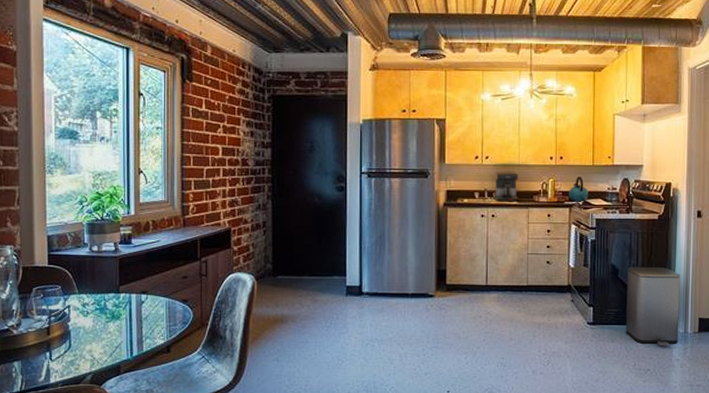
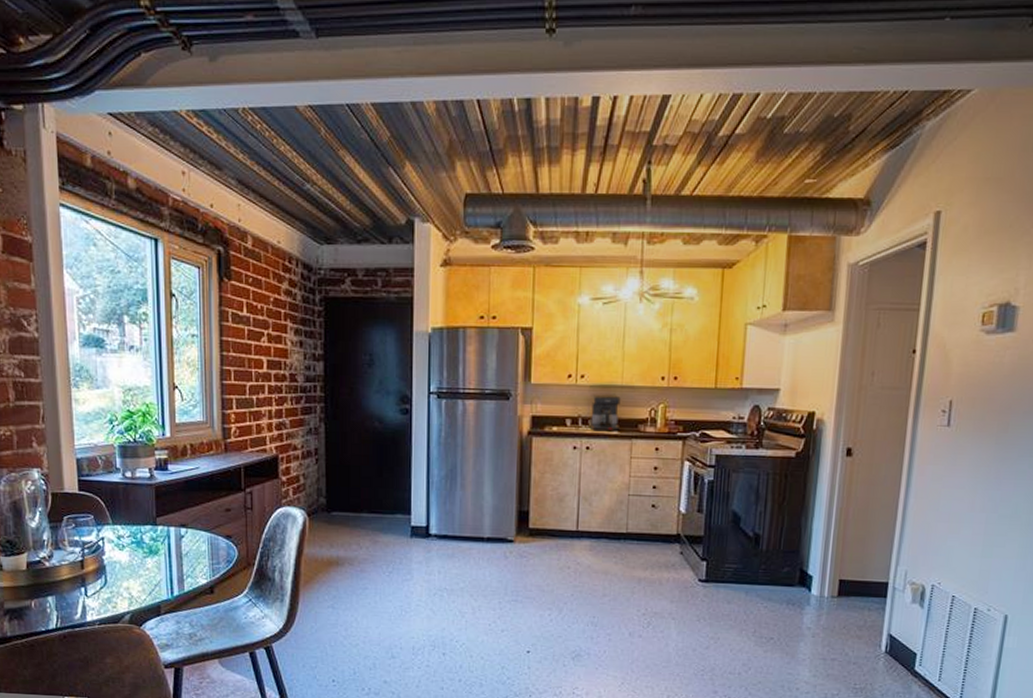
kettle: present [569,177,589,202] -> none [682,402,709,434]
pedal bin: present [626,266,680,346] -> none [746,514,819,611]

